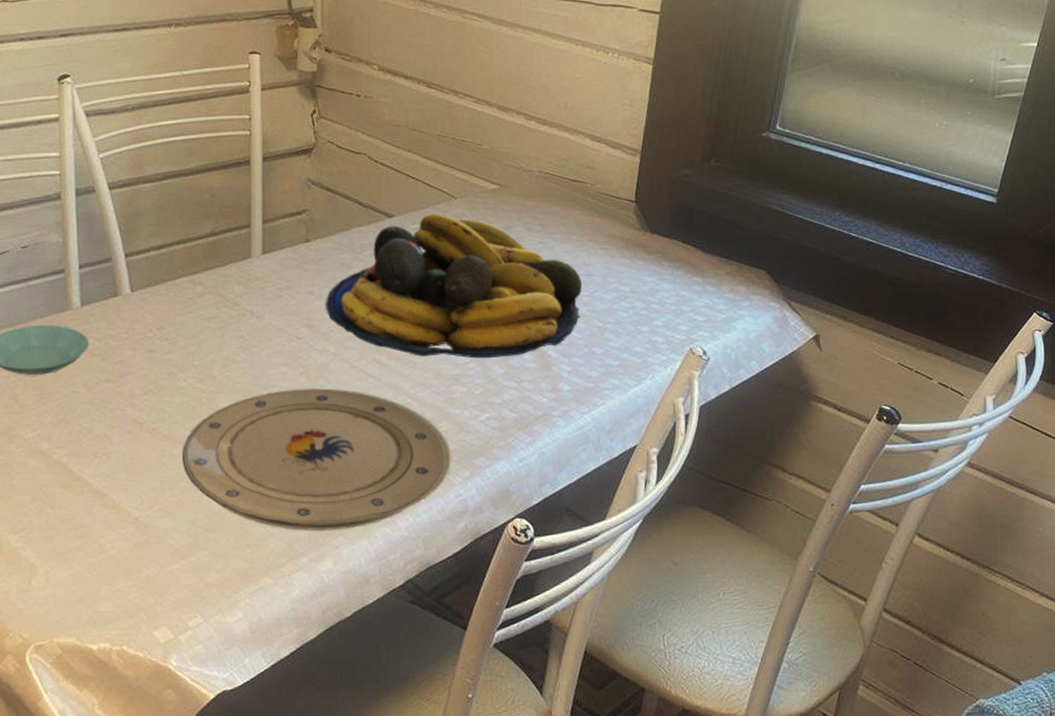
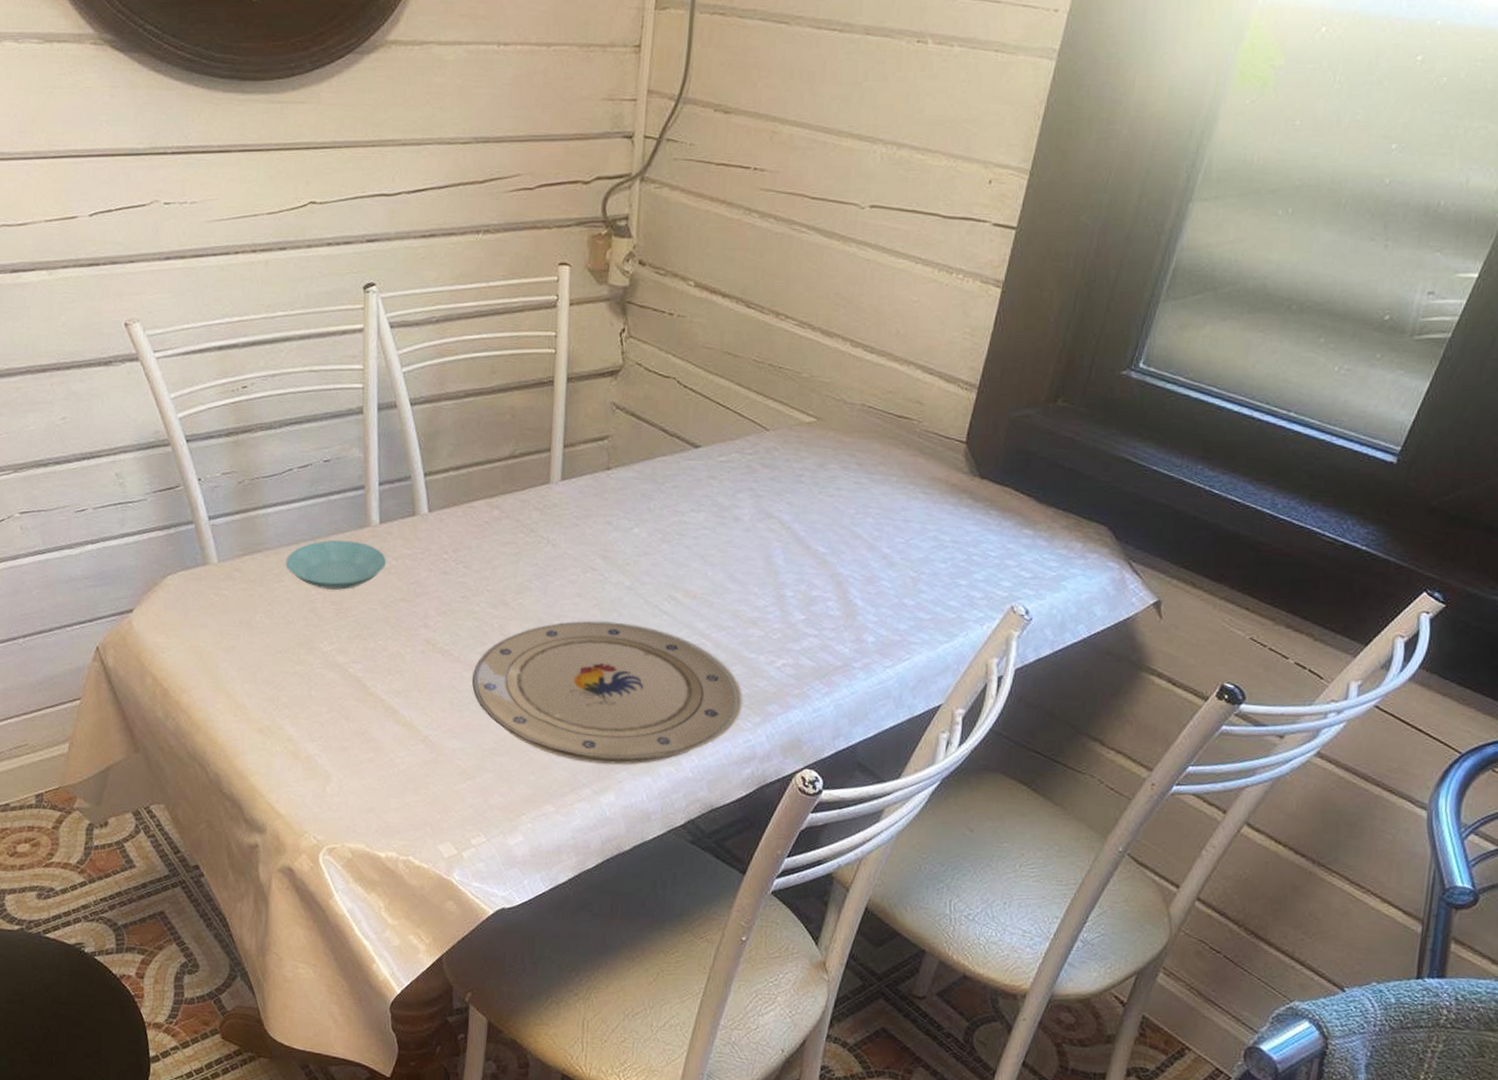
fruit bowl: present [326,214,582,359] -> none [623,446,898,603]

